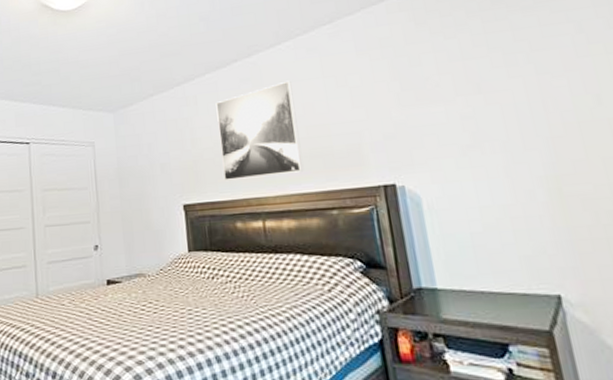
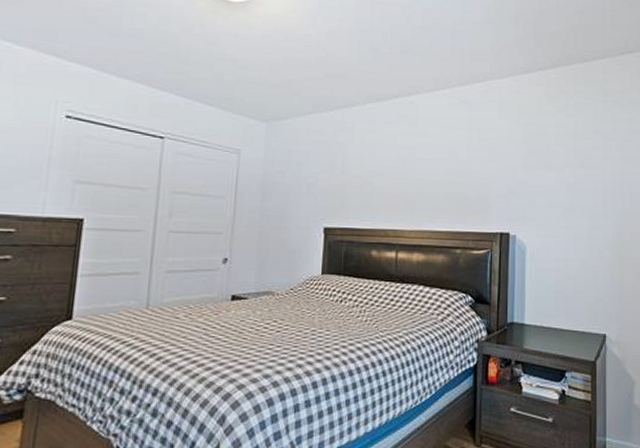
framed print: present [216,80,303,180] -> none [368,125,442,212]

